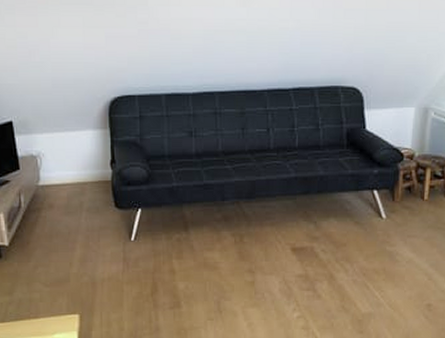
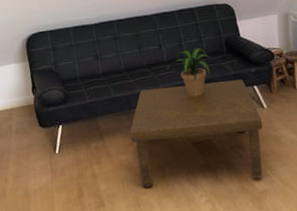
coffee table: none [219,179,377,299] -> present [129,79,263,188]
potted plant: none [273,136,328,195] -> present [167,47,212,97]

